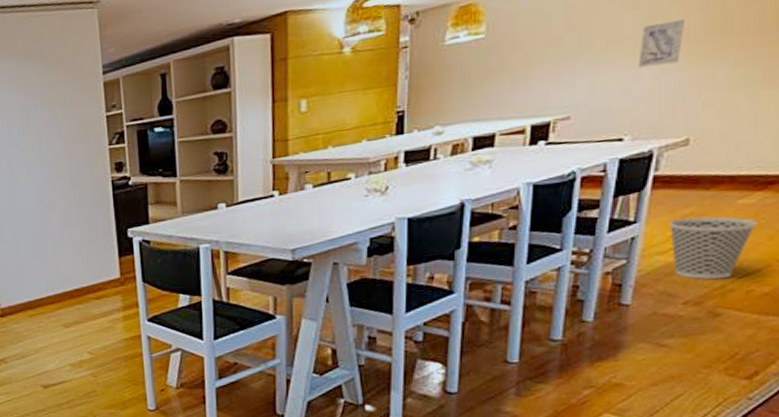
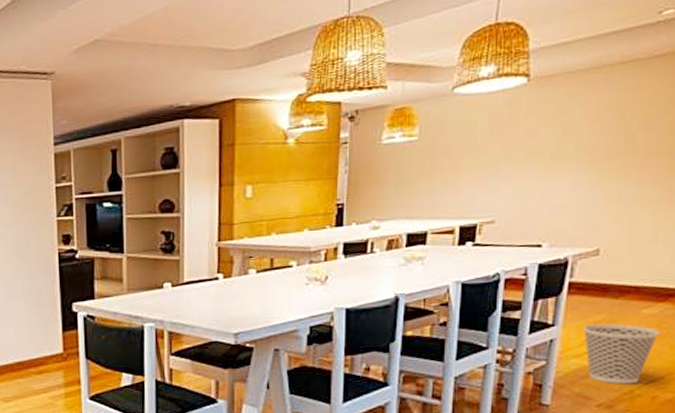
wall art: present [637,19,684,68] -> none [553,137,593,180]

